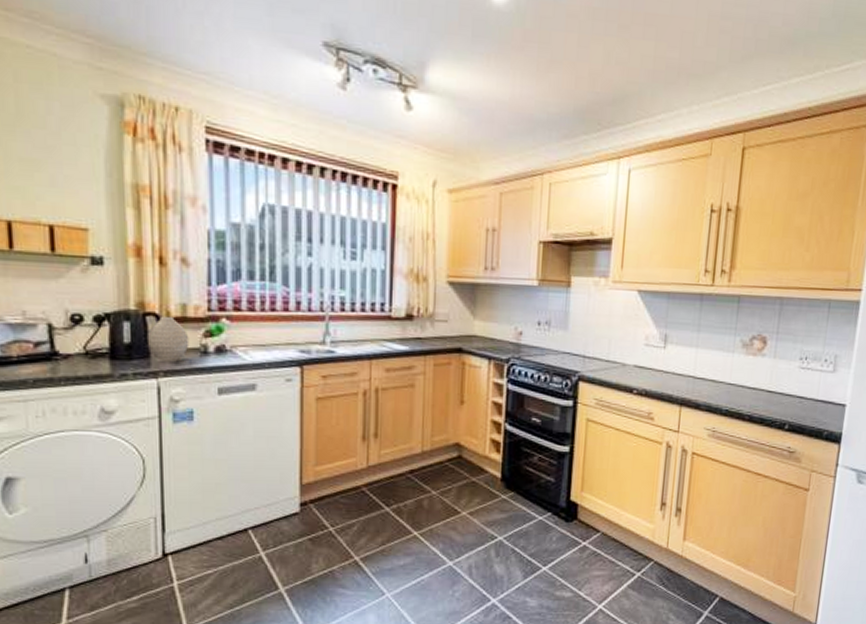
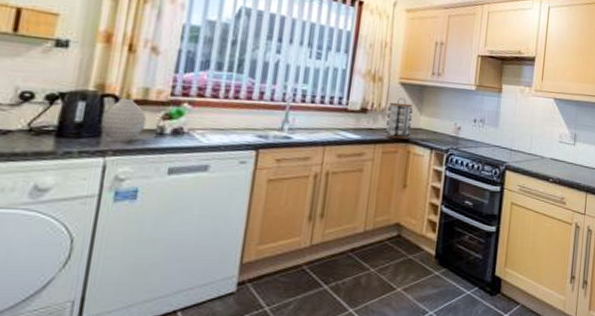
spice rack: none [436,300,465,349] -> present [385,97,413,140]

